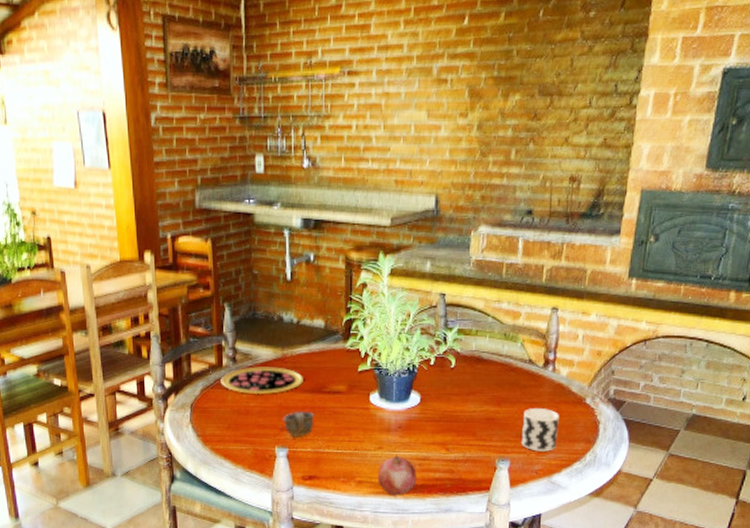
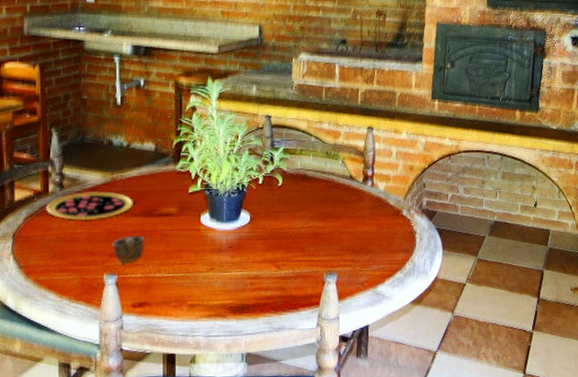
fruit: present [377,454,417,496] -> none [209,274,248,318]
cup: present [520,407,559,452] -> none [346,221,380,264]

